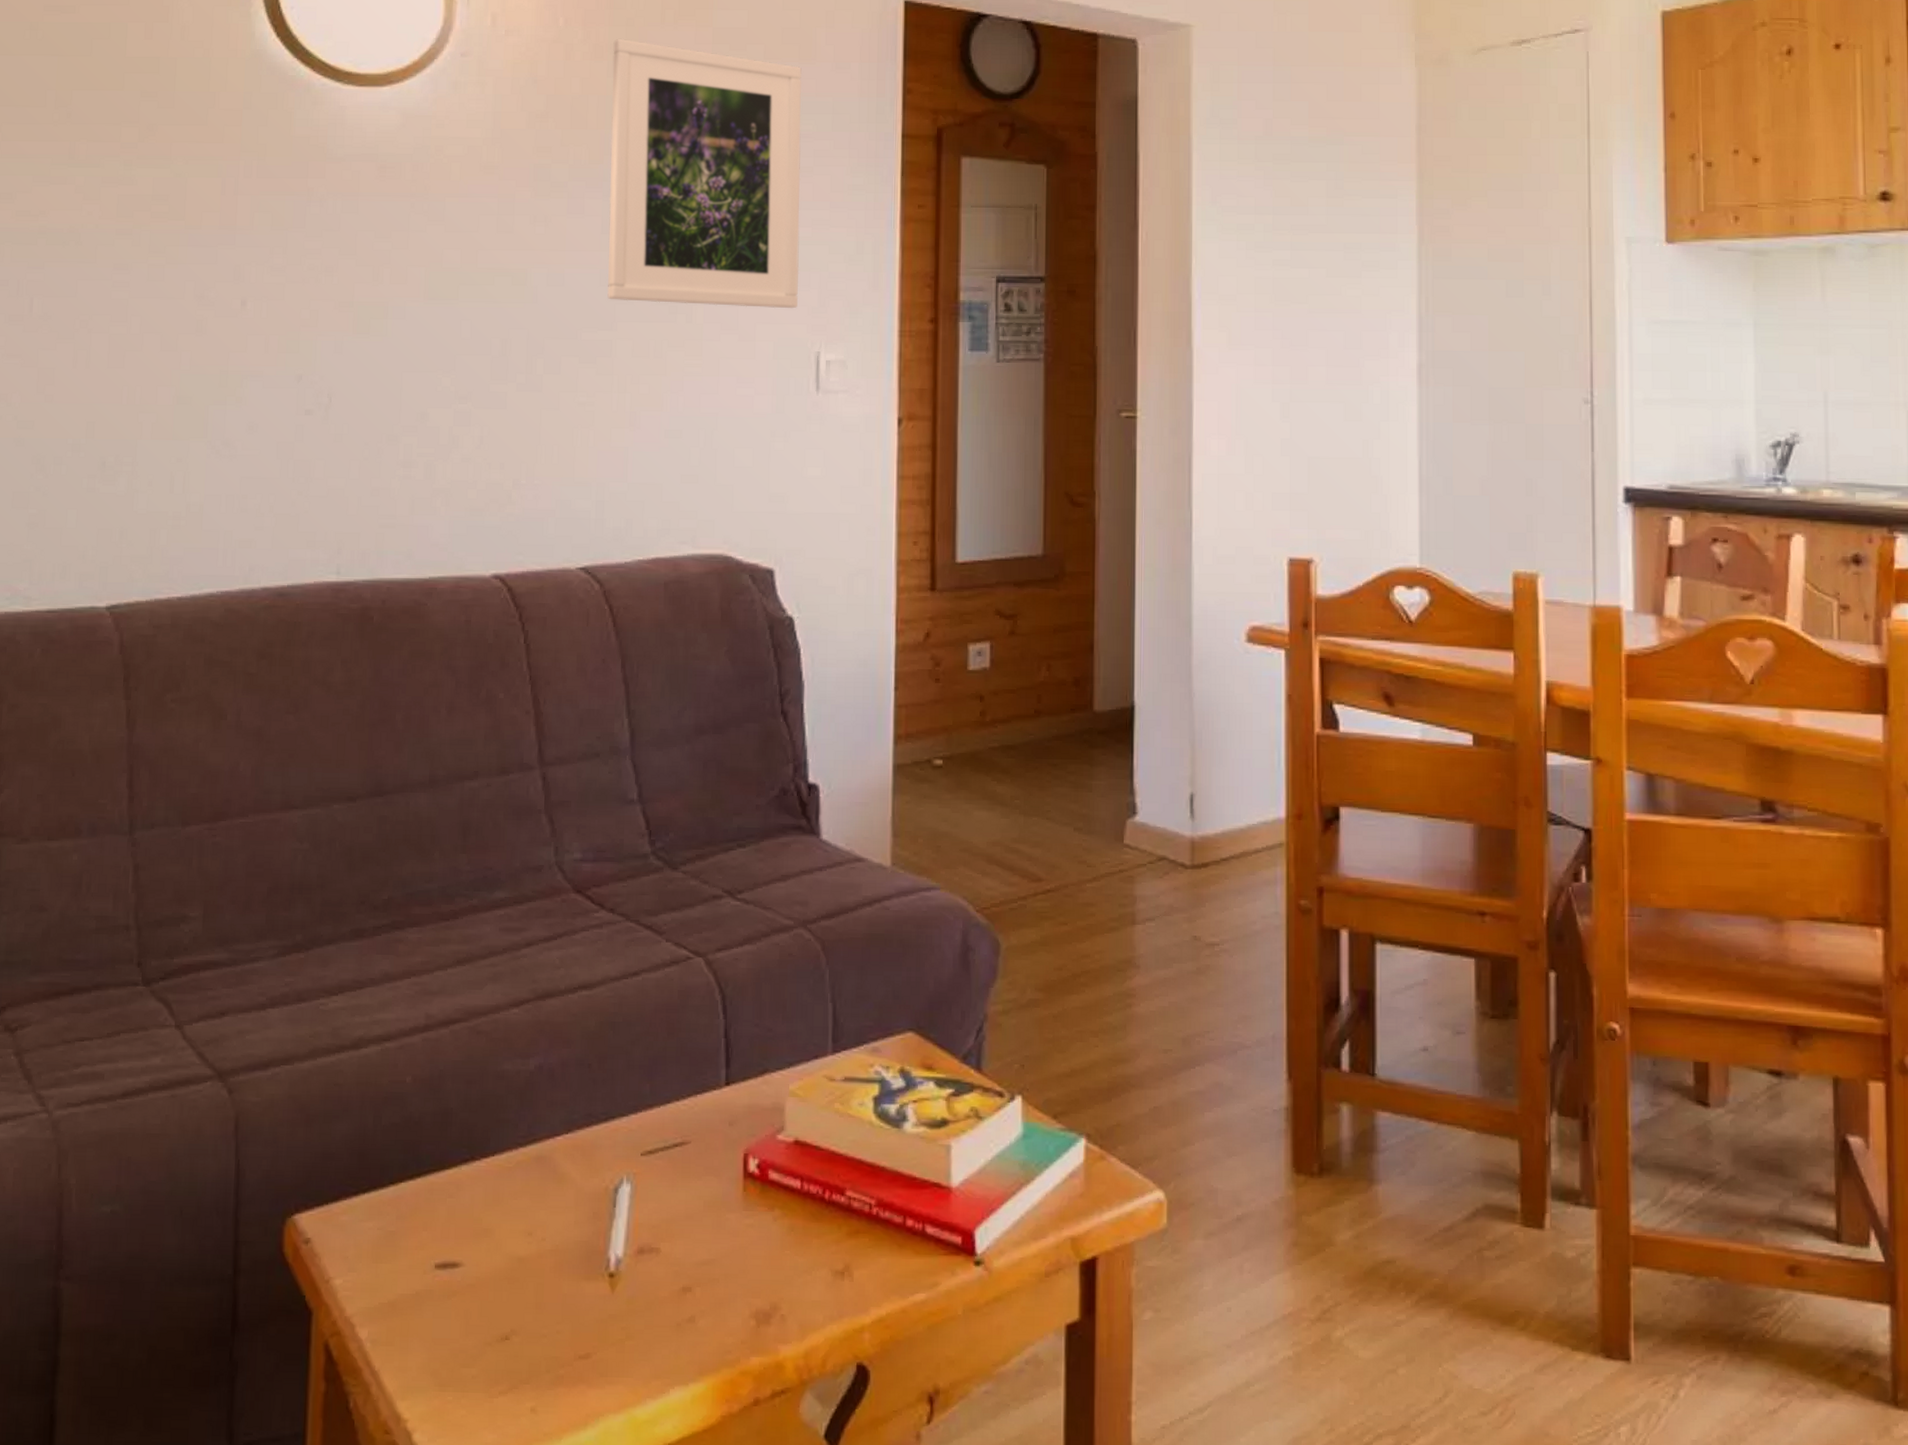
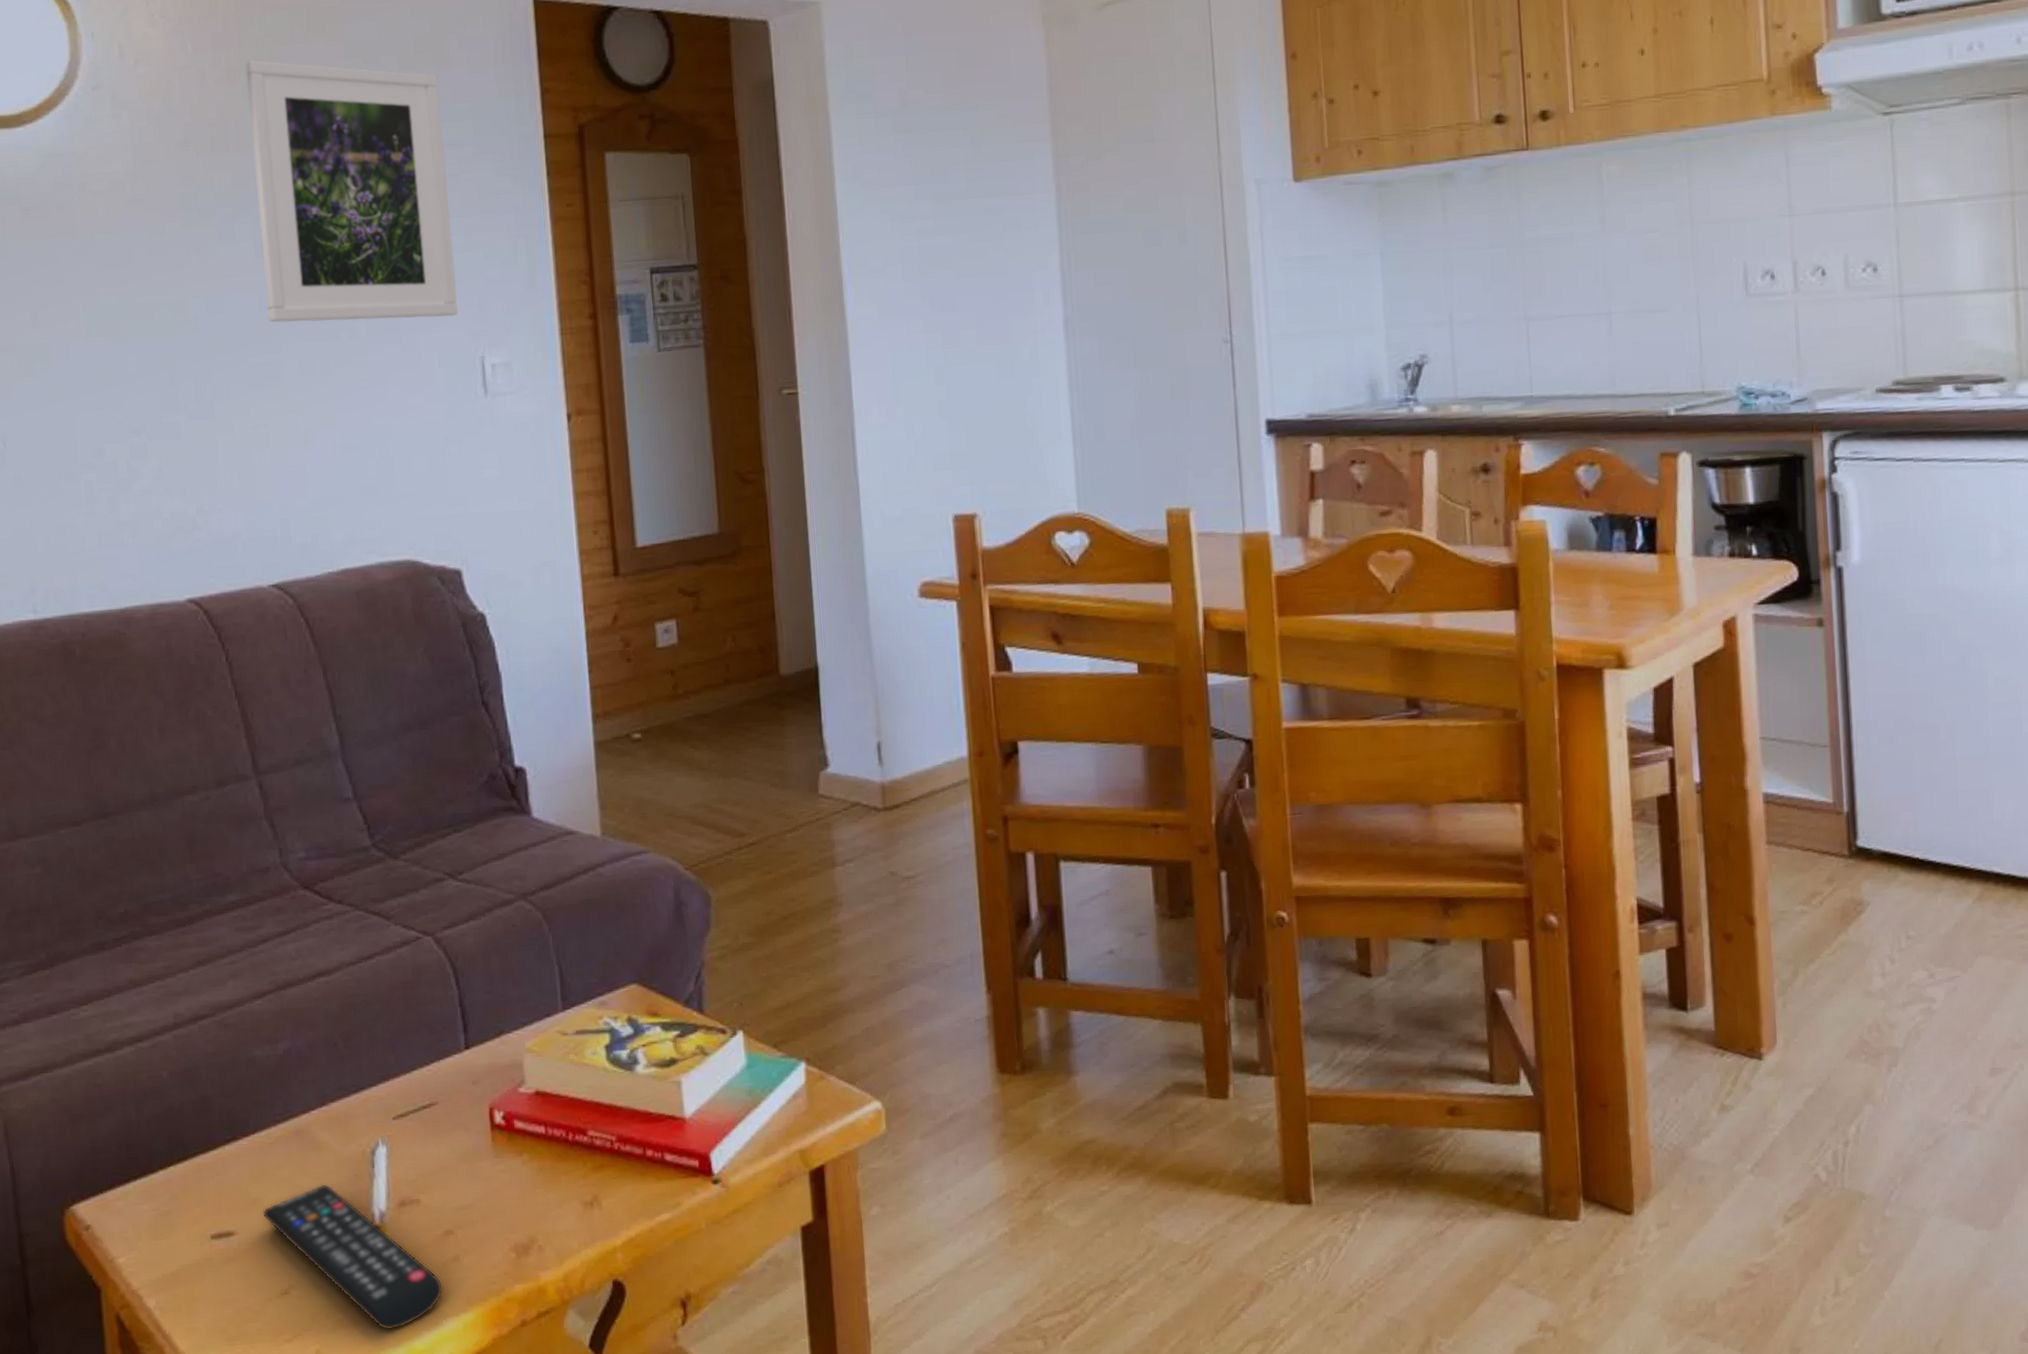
remote control: none [492,1219,675,1395] -> present [262,1183,444,1331]

